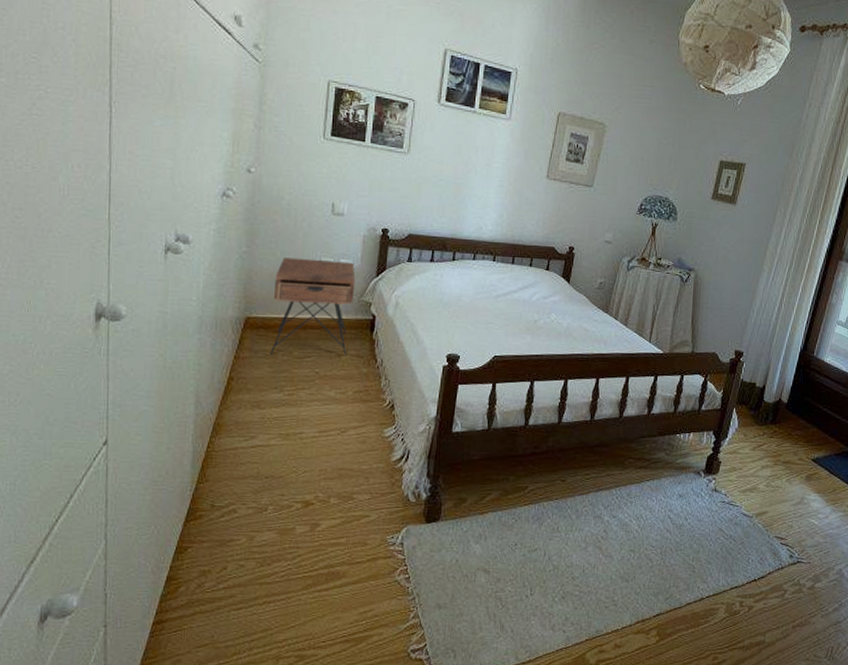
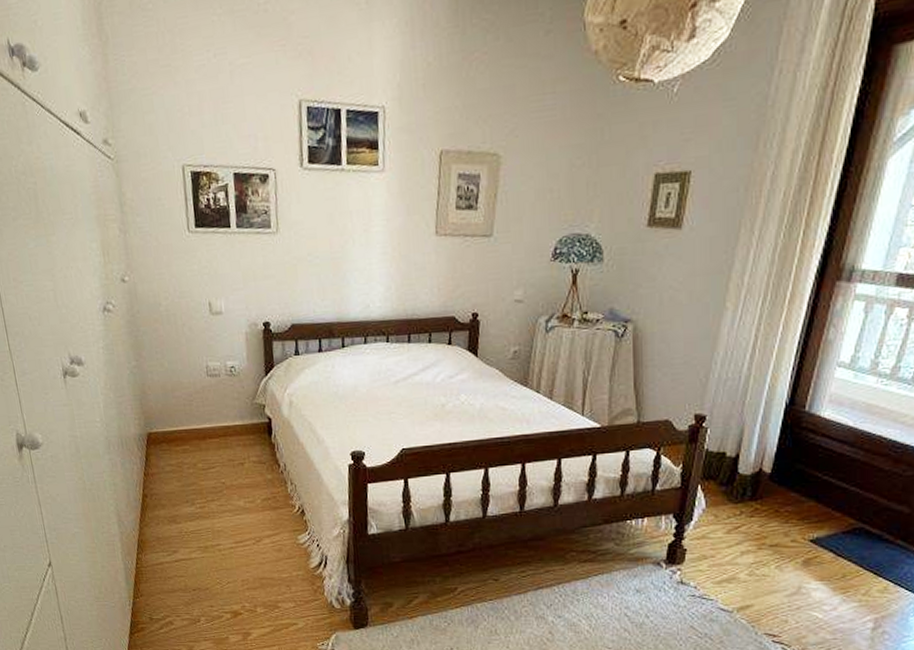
nightstand: present [269,257,356,355] -> none [167,363,249,469]

